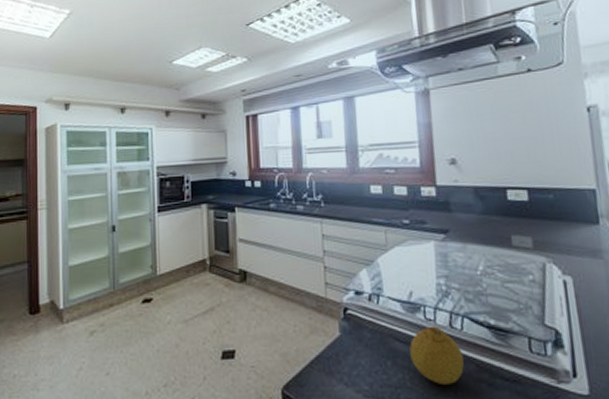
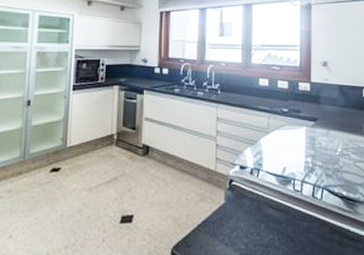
fruit: present [410,326,464,386] -> none [280,196,321,245]

